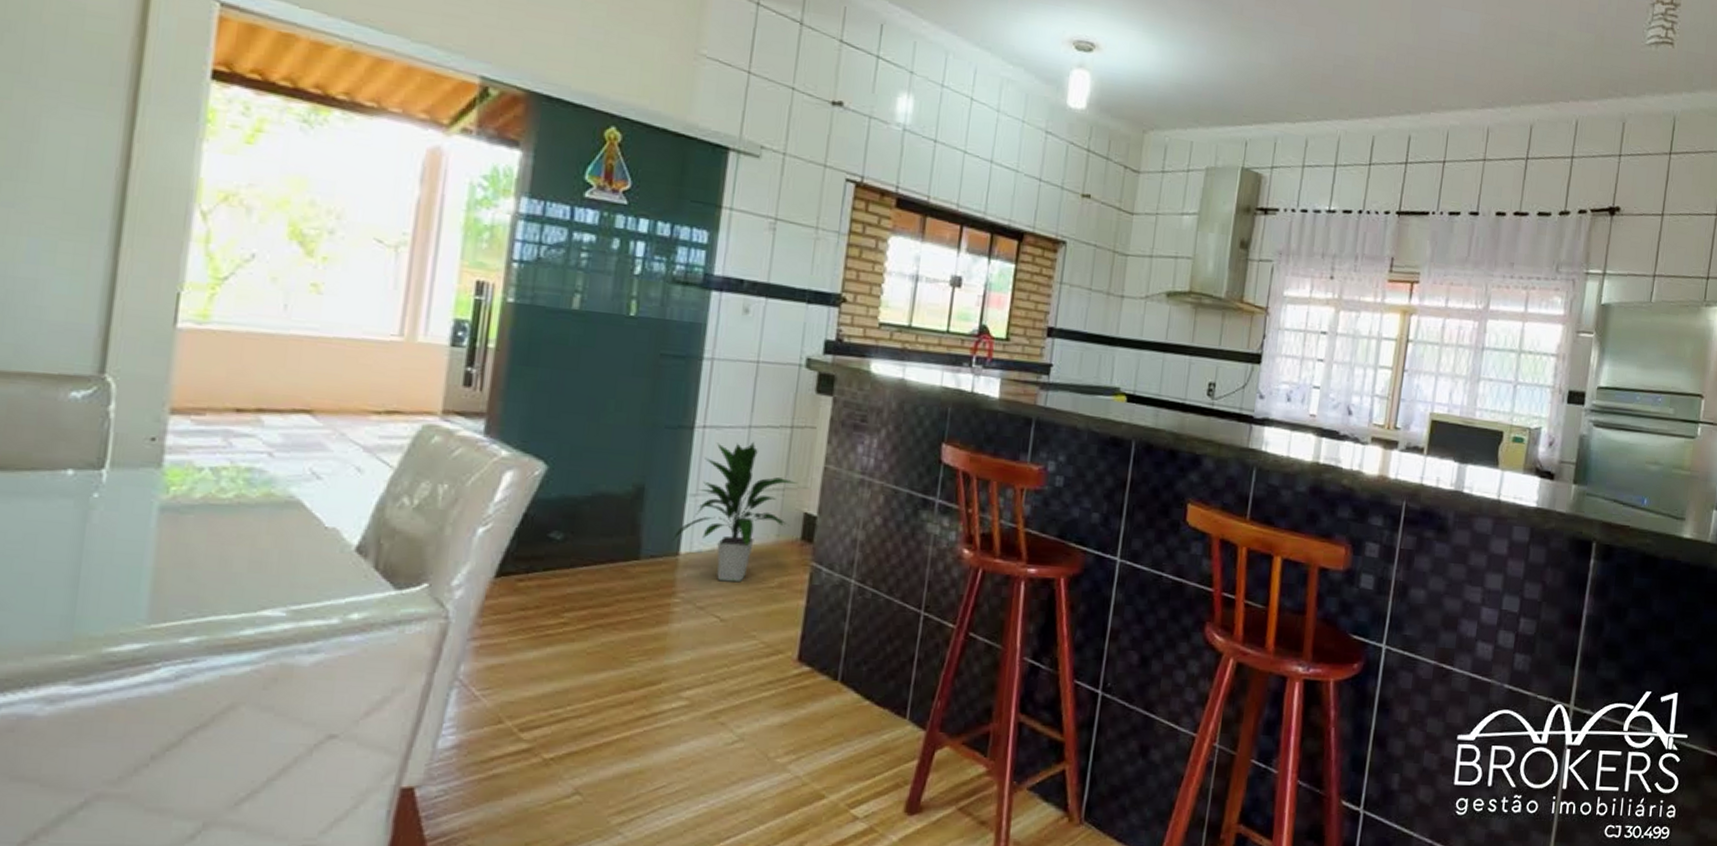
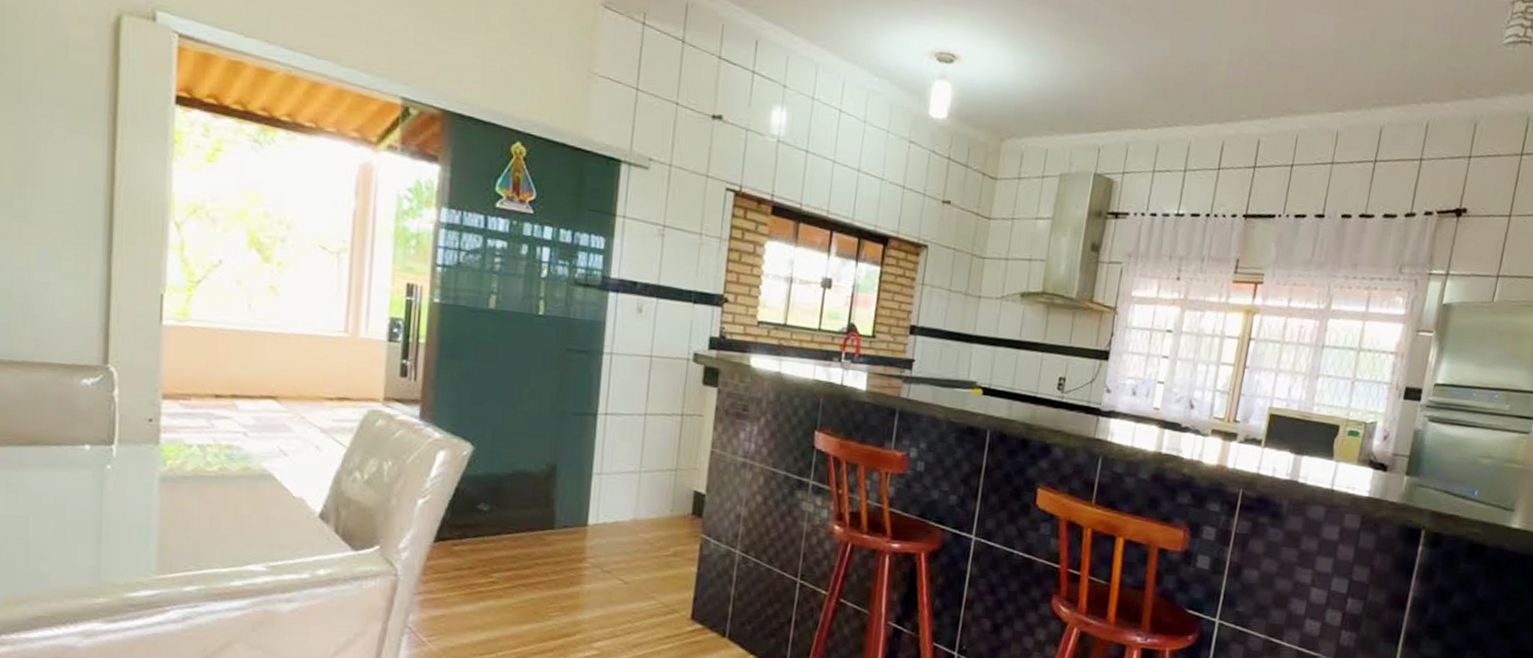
indoor plant: present [671,441,798,583] -> none [581,427,688,551]

